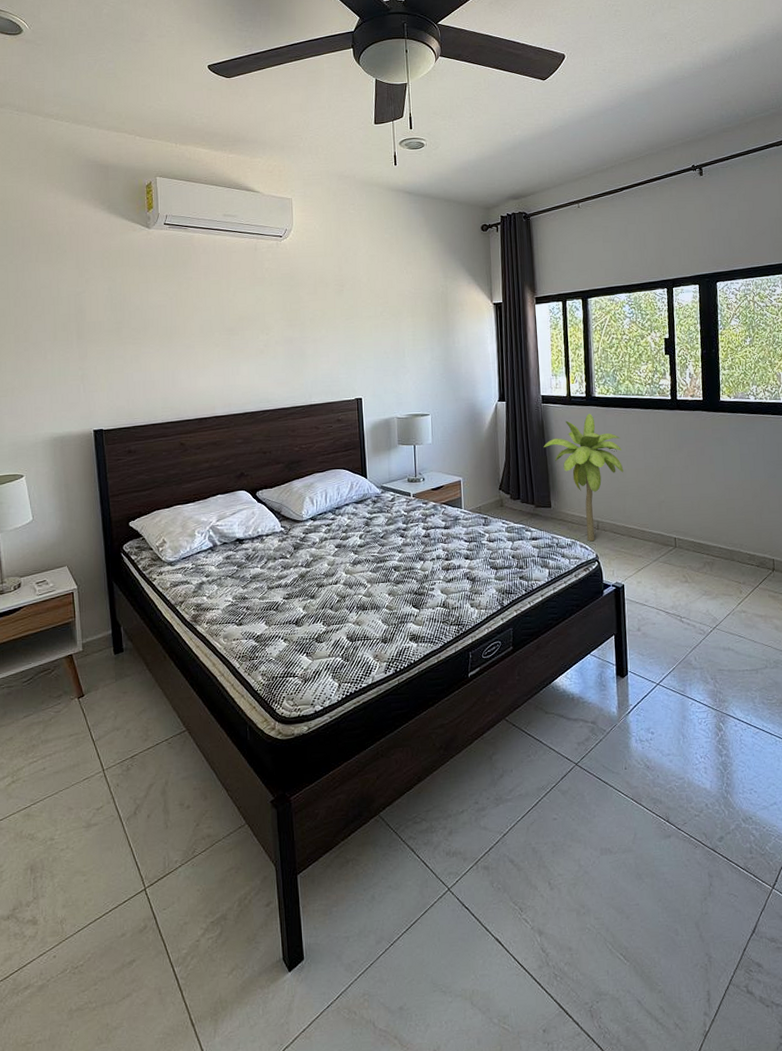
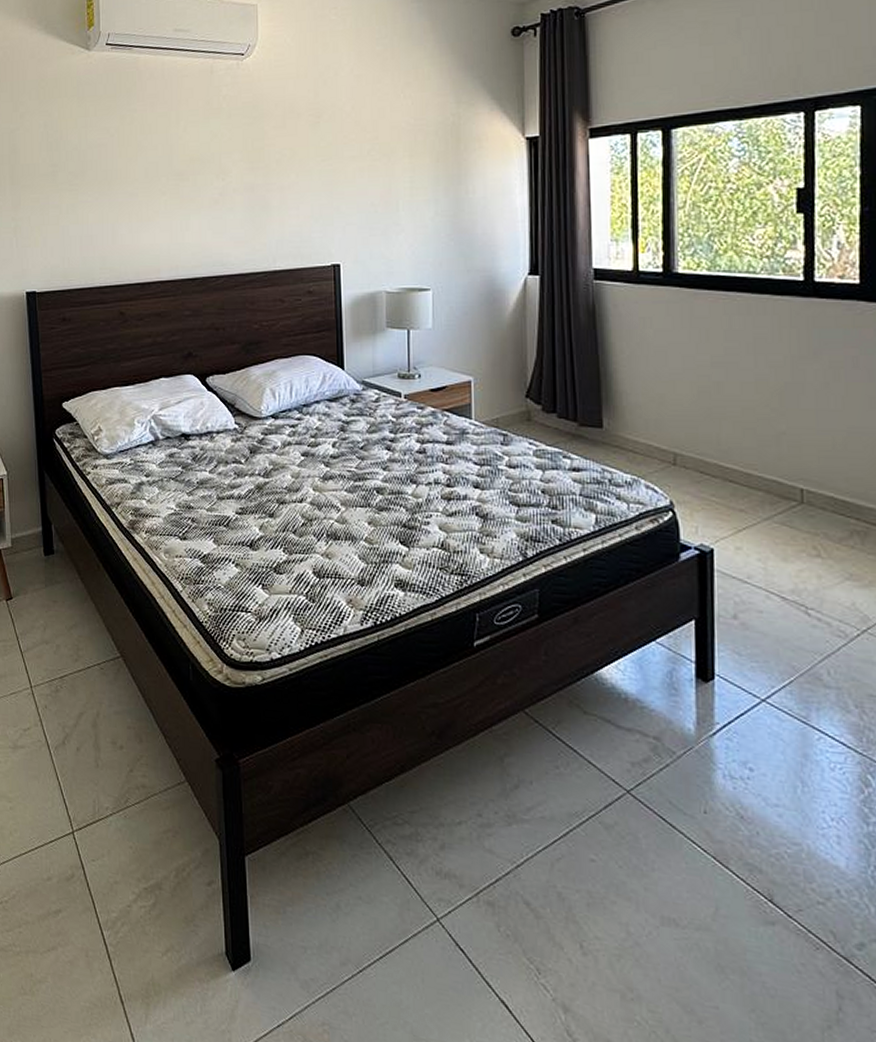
palm tree: present [543,413,624,542] -> none [594,297,720,482]

